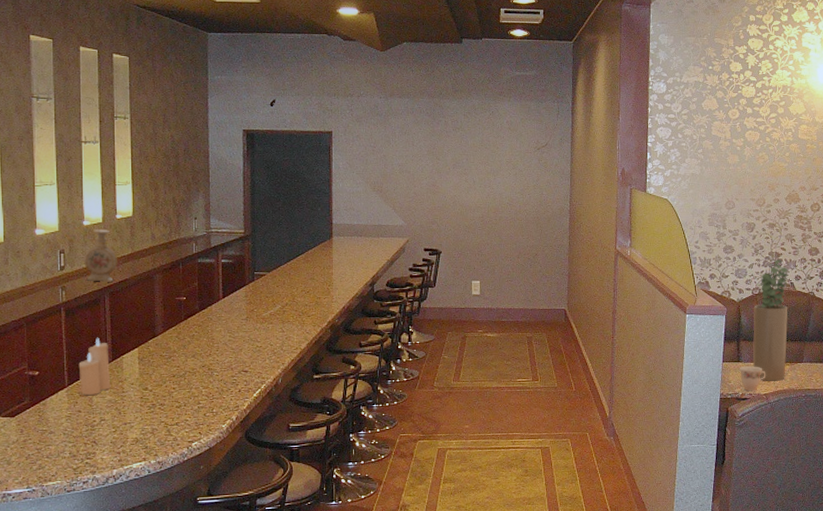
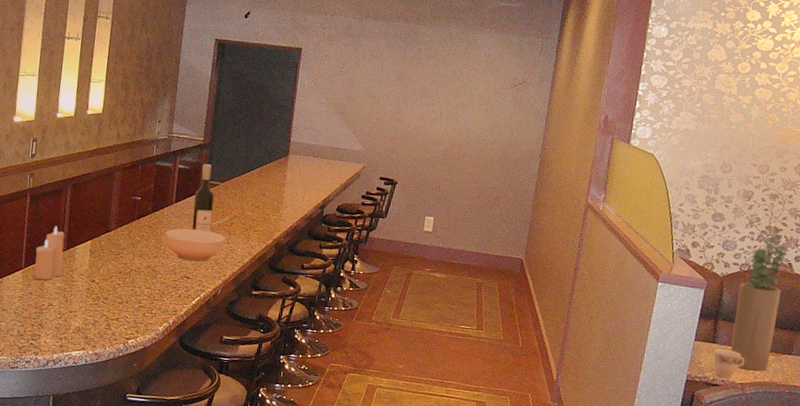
decorative bottle: present [83,228,117,282] -> none [52,122,83,174]
bowl: none [216,321,279,354] -> present [165,228,225,261]
bottle: none [243,256,263,324] -> present [192,164,215,233]

